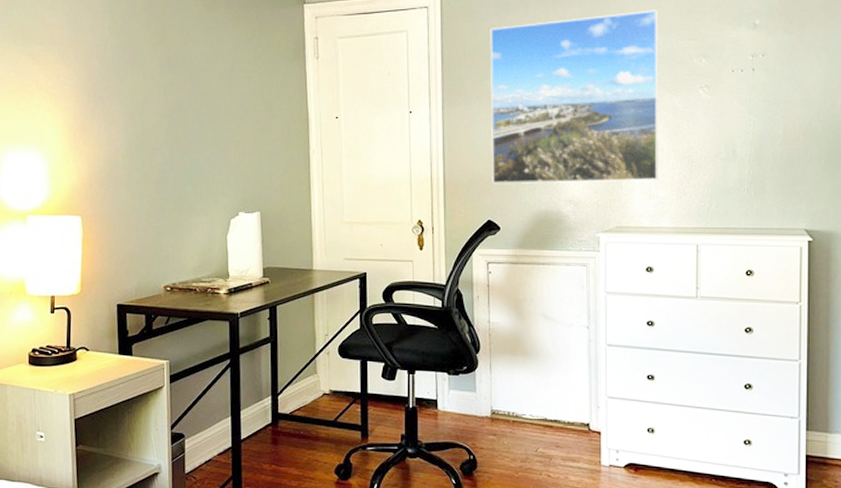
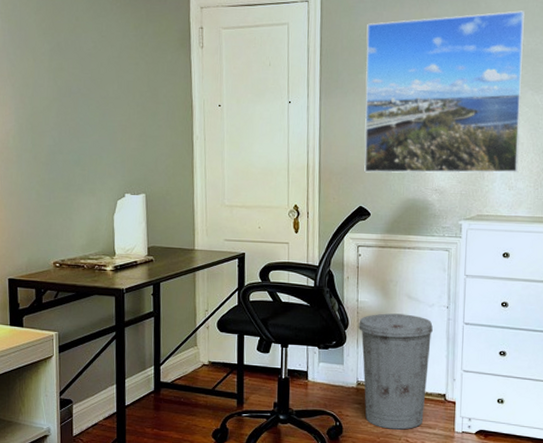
trash can: none [491,335,572,464] -> present [358,313,433,430]

